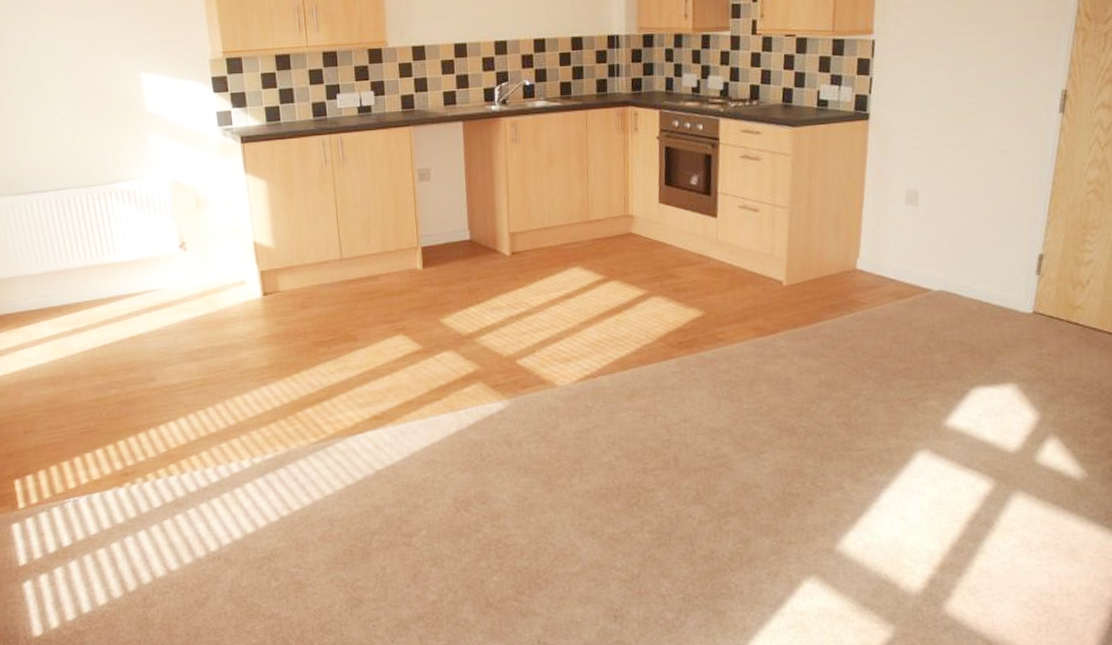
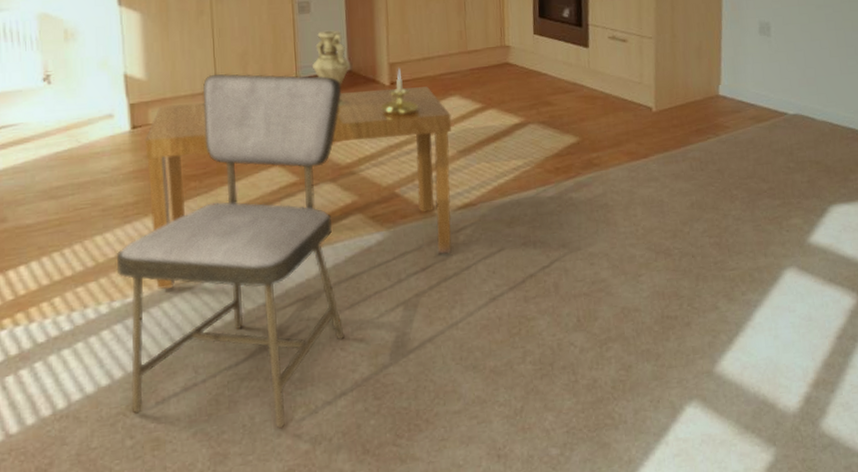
dining chair: none [254,242,468,580] -> present [116,73,345,429]
dining table: none [275,257,573,448] -> present [144,86,452,290]
vase: none [432,198,471,277] -> present [311,29,350,107]
candle holder: none [502,238,540,286] -> present [381,68,419,116]

